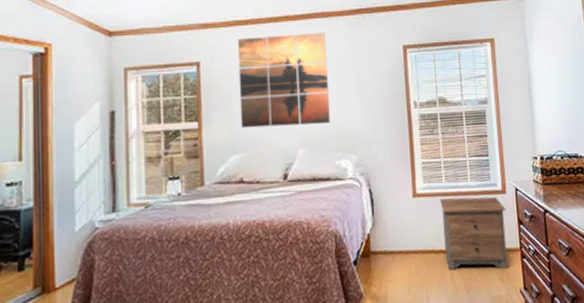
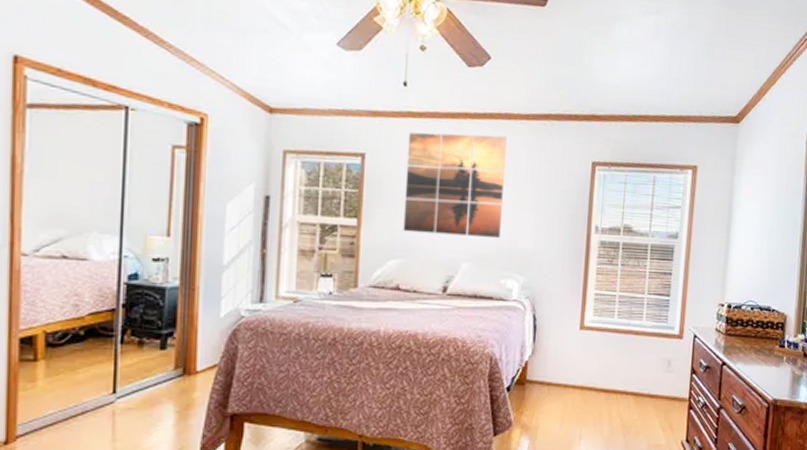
nightstand: present [440,196,508,270] -> none [606,334,680,418]

